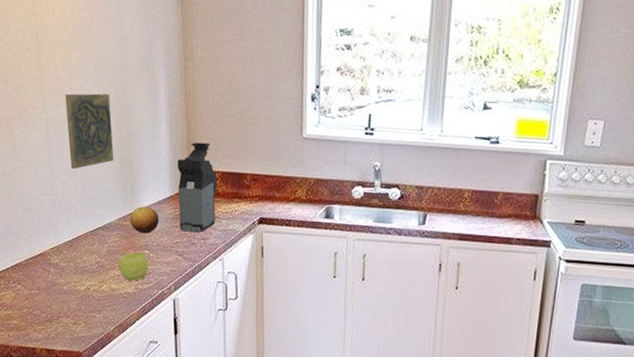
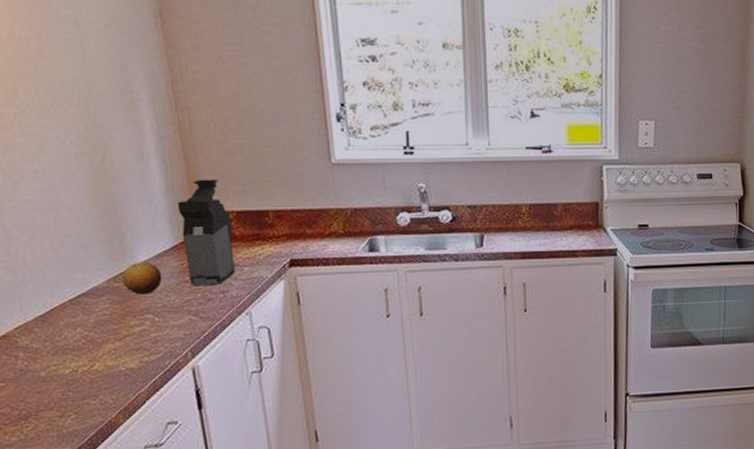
decorative tile: present [65,93,114,170] -> none [13,131,92,227]
apple: present [118,252,148,281] -> none [113,317,155,354]

